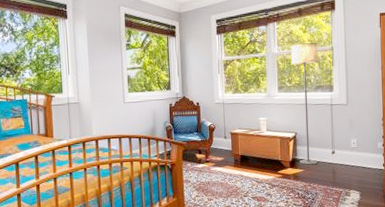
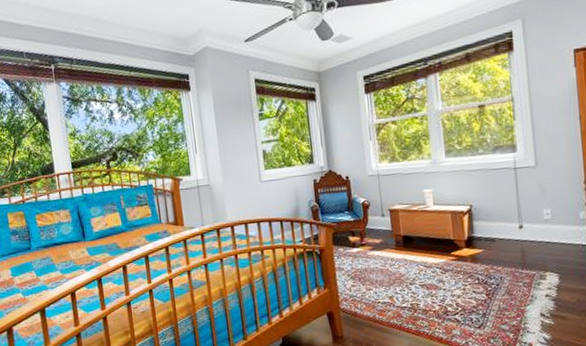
floor lamp: present [291,43,318,165] -> none [459,93,501,244]

